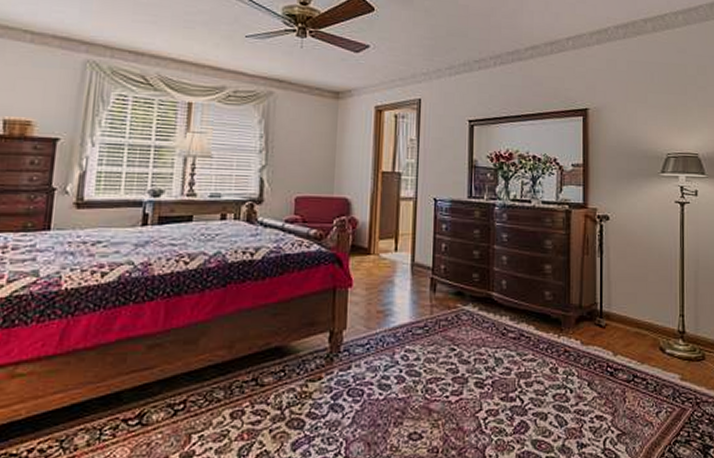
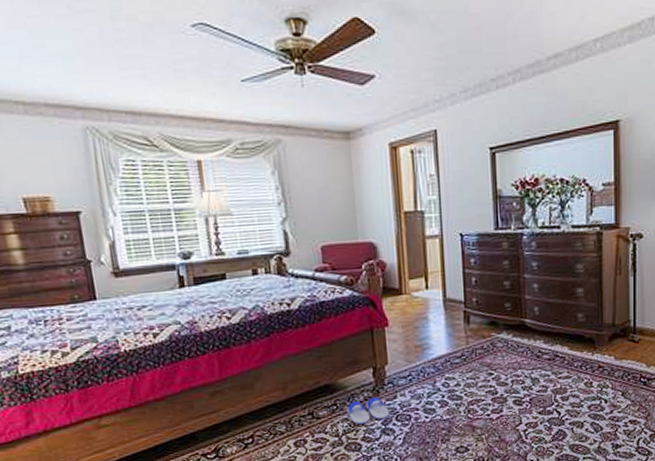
flip-flop: none [295,366,341,397] -> present [347,397,389,425]

